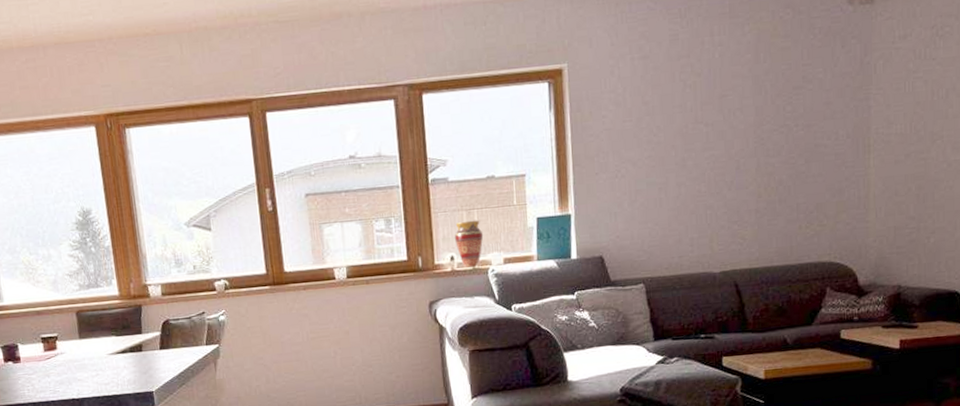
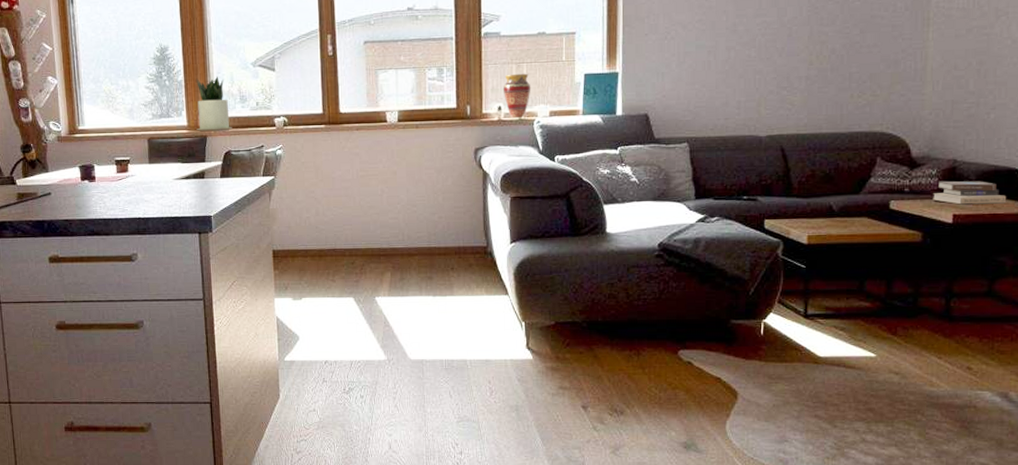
planter: none [125,239,169,301] -> present [196,76,232,132]
books: none [880,305,949,330] -> present [933,181,1007,205]

